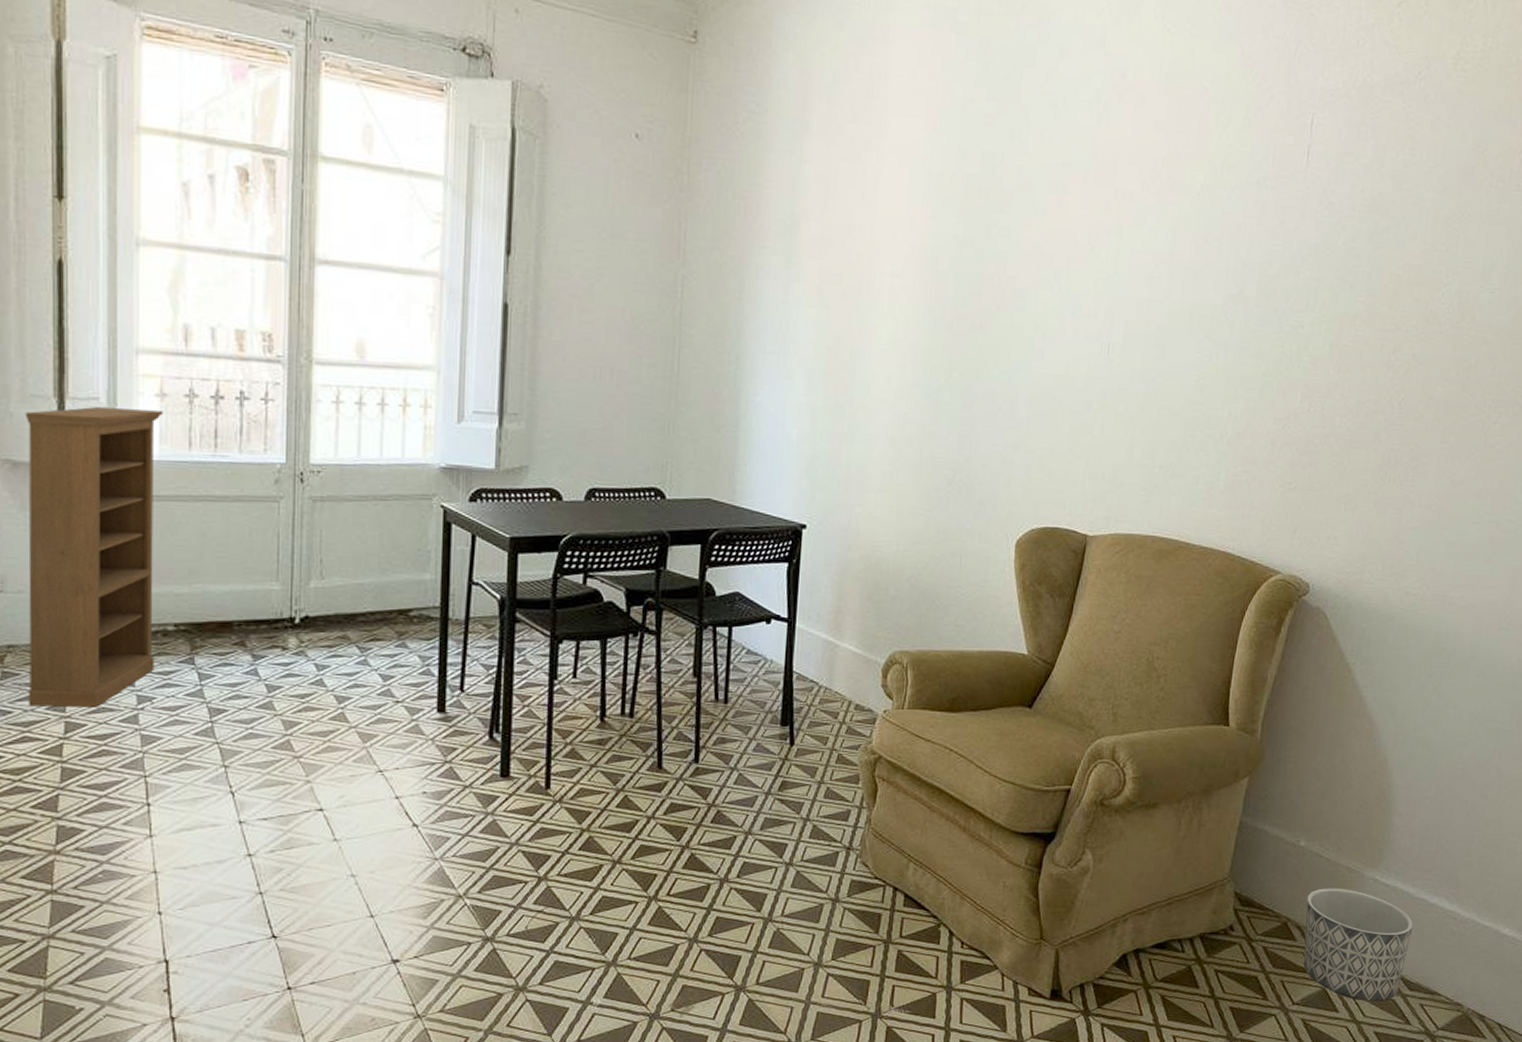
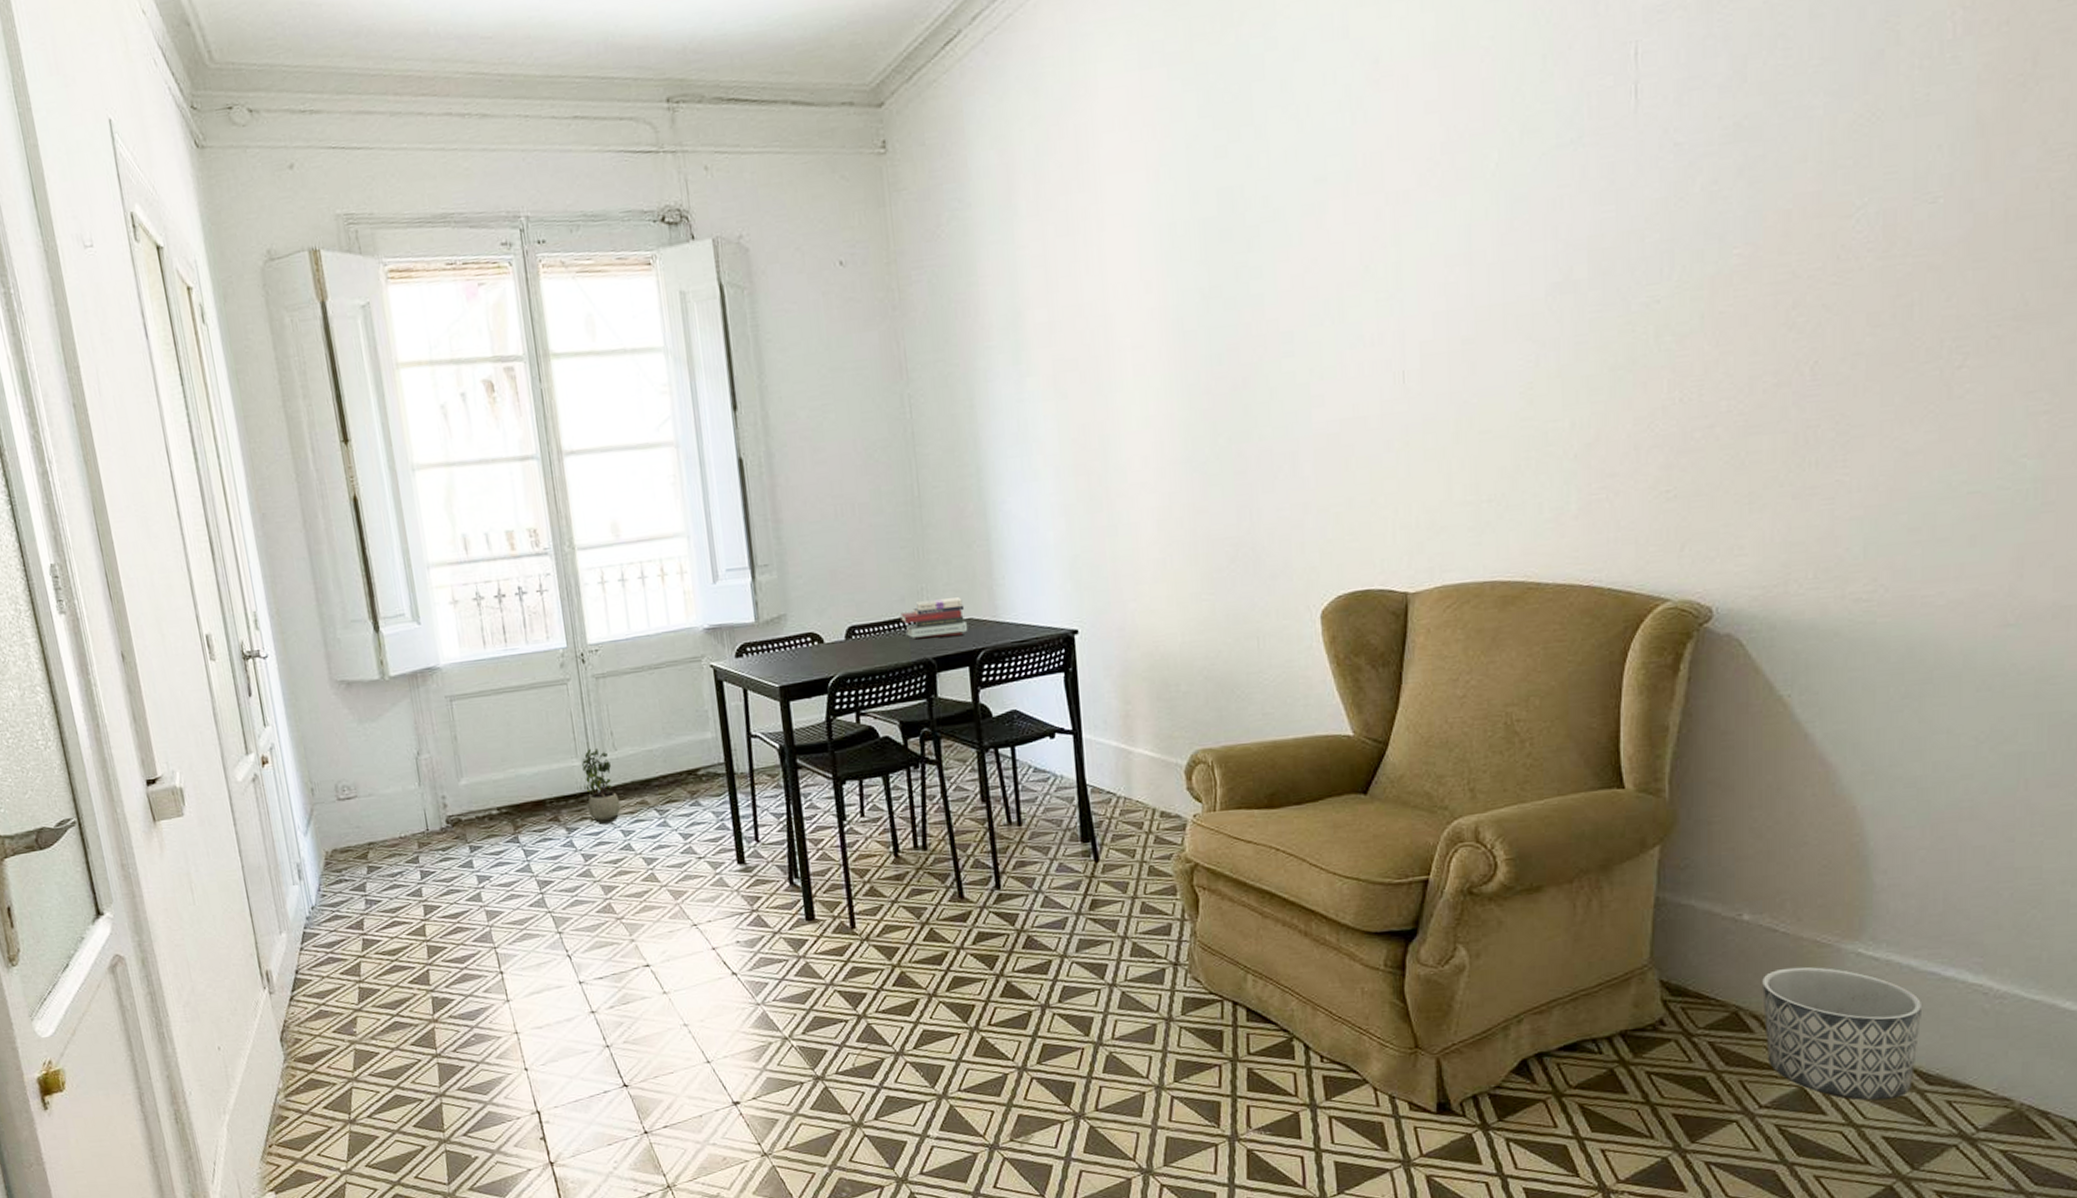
bookshelf: present [25,407,164,707] -> none [349,617,488,895]
potted plant: none [281,574,319,655] -> present [582,748,621,824]
books: none [642,475,706,514] -> present [900,597,968,640]

